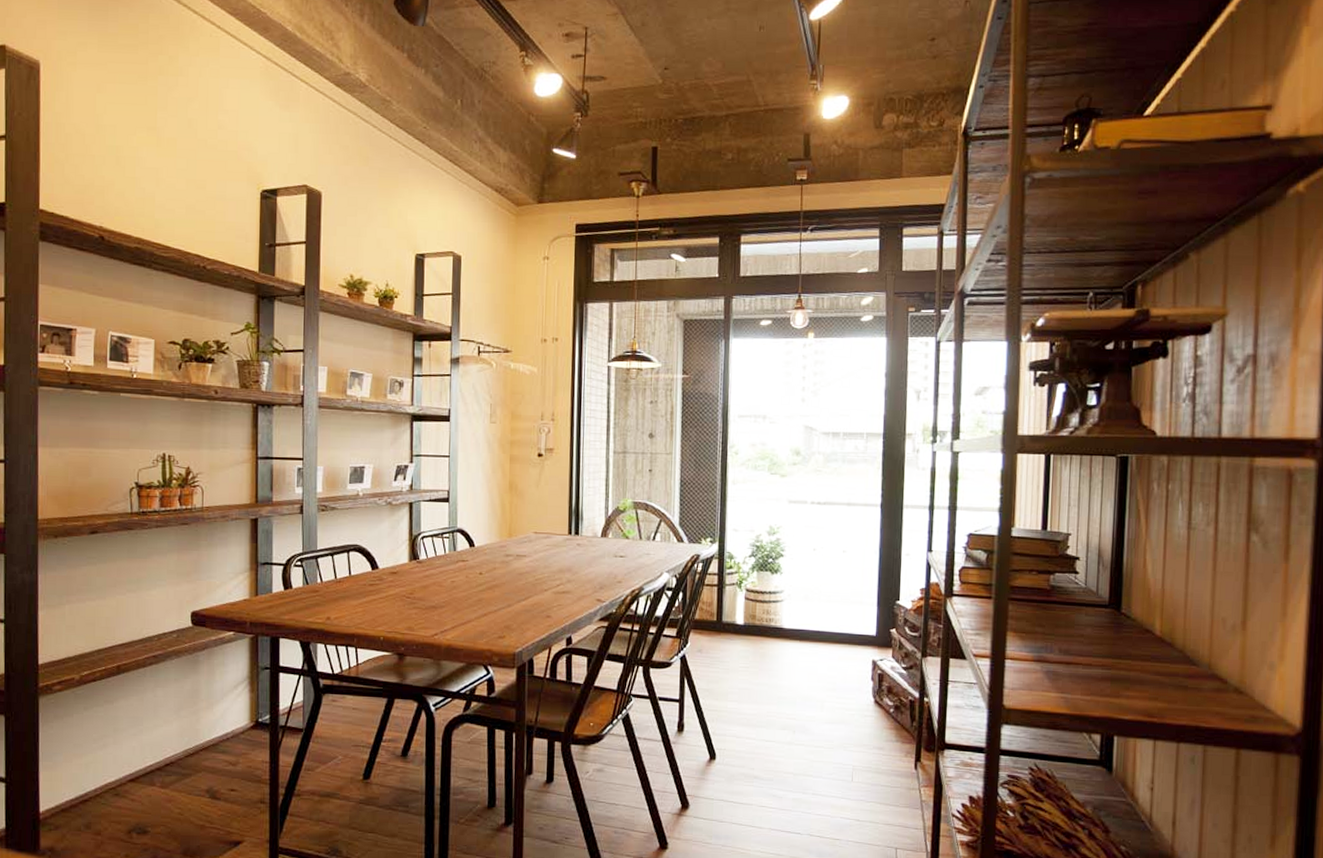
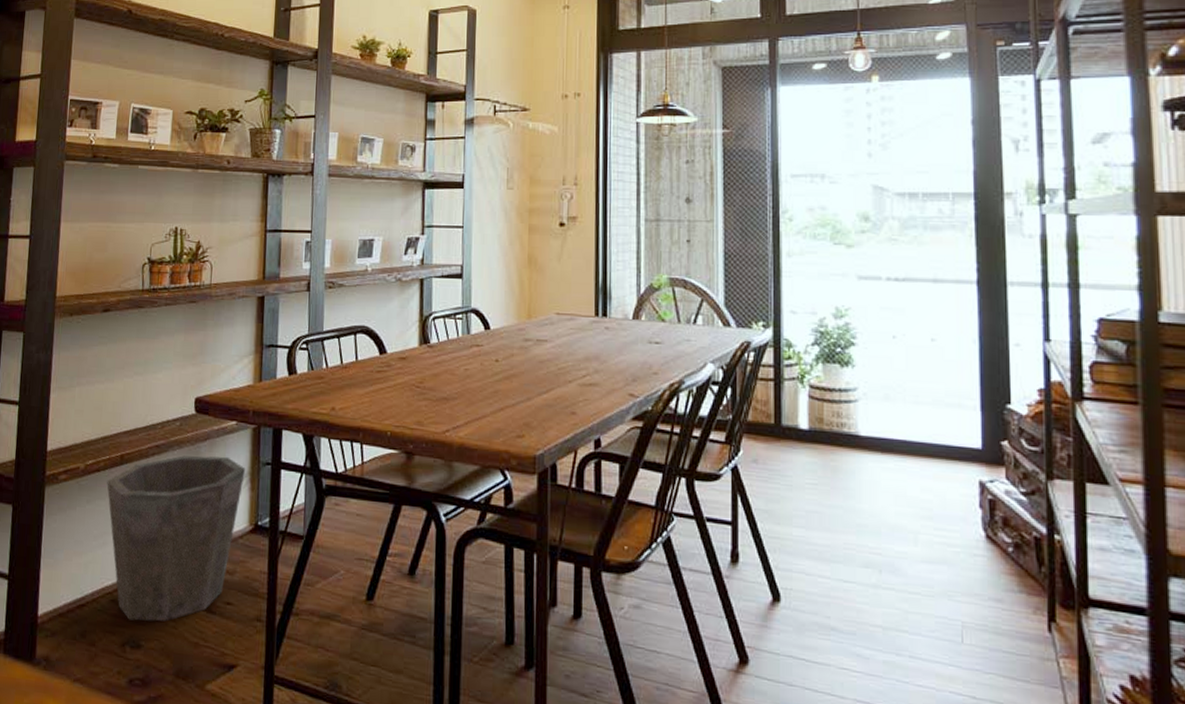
waste bin: none [104,663,244,811] -> present [107,455,245,622]

